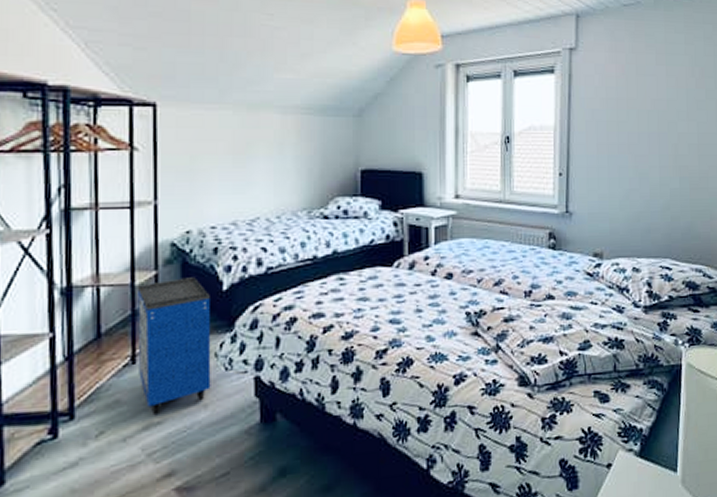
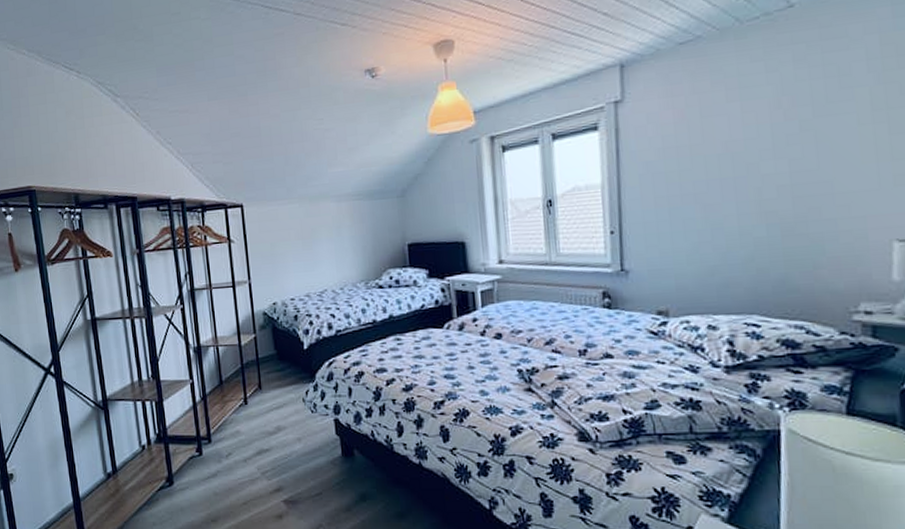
cabinet: present [137,277,211,414] -> none [244,339,302,443]

